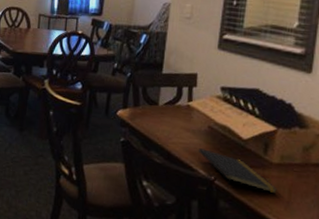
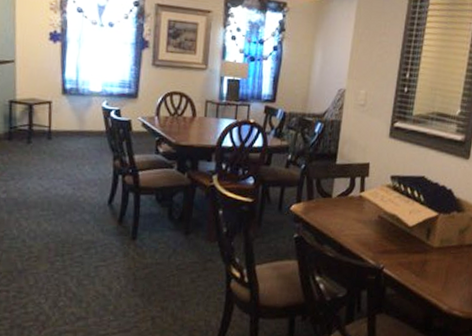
notepad: present [199,148,277,193] -> none [369,239,437,276]

